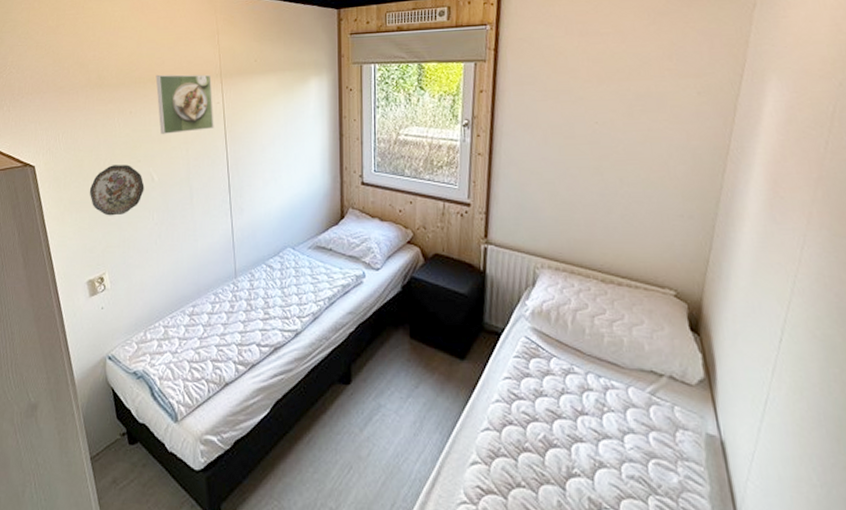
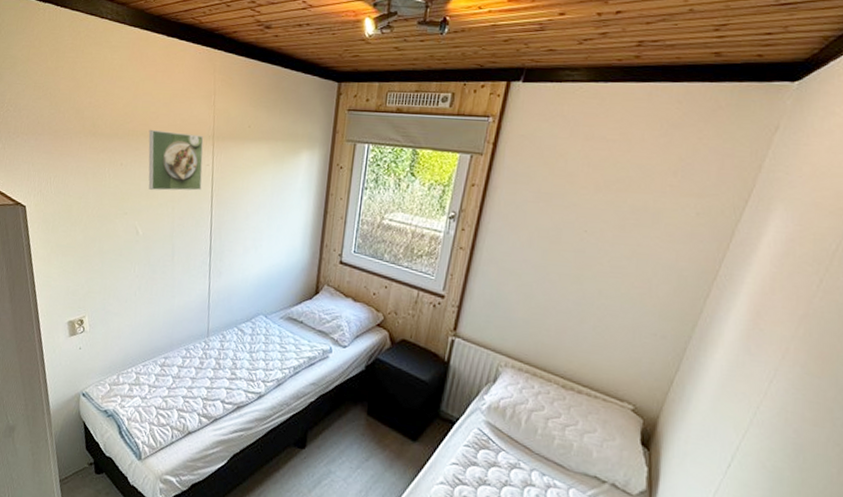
decorative plate: present [89,164,145,216] -> none [75,214,129,264]

